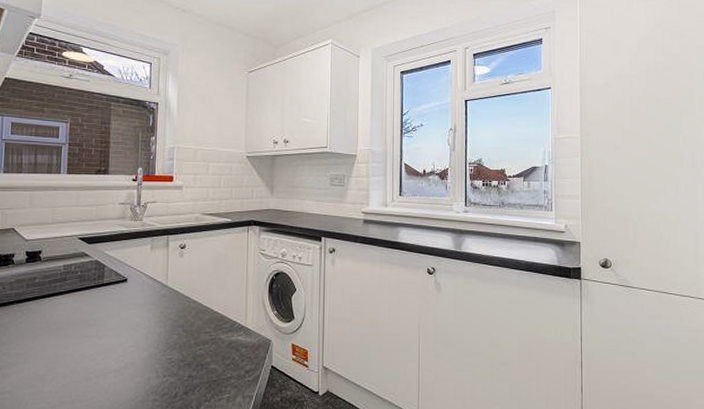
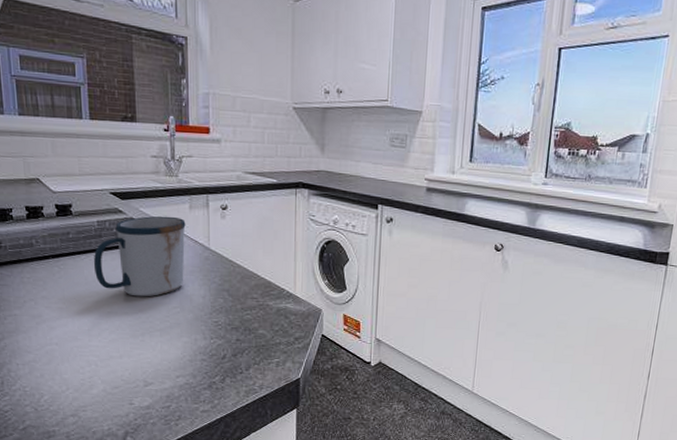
mug: none [56,257,147,338] -> present [94,216,186,297]

